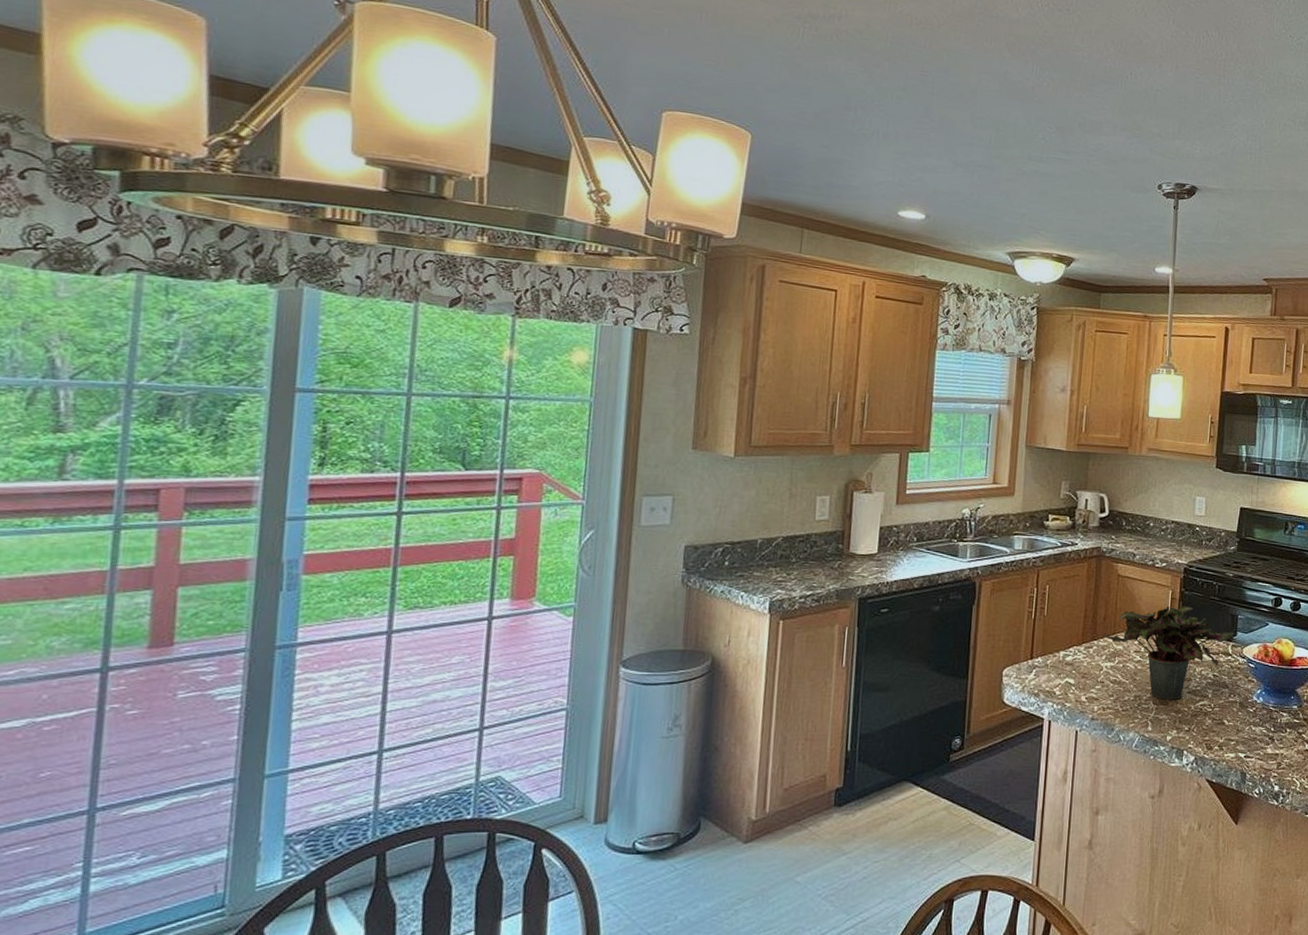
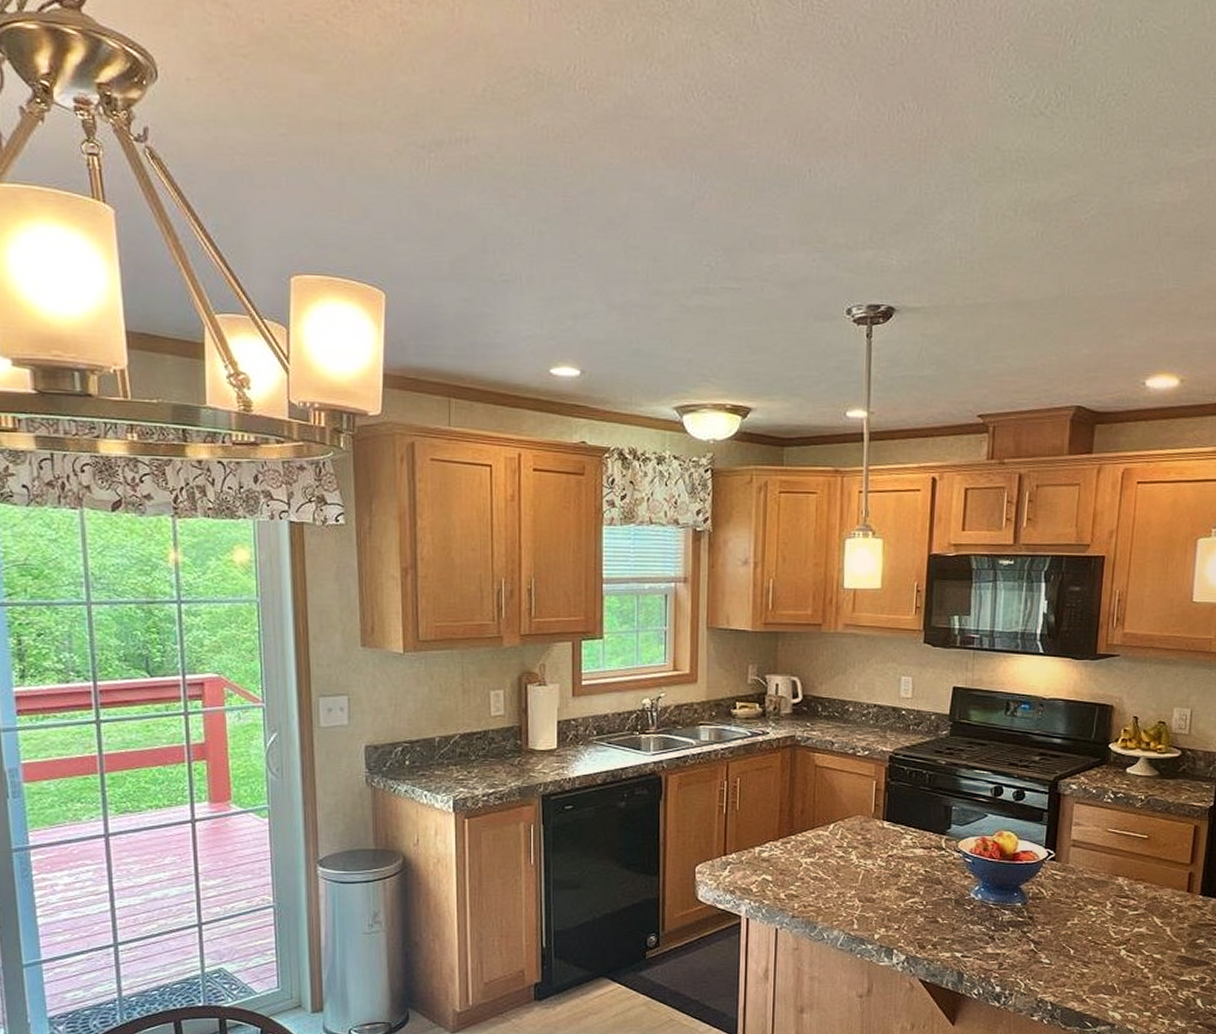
potted plant: present [1104,606,1235,700] -> none [802,797,949,897]

